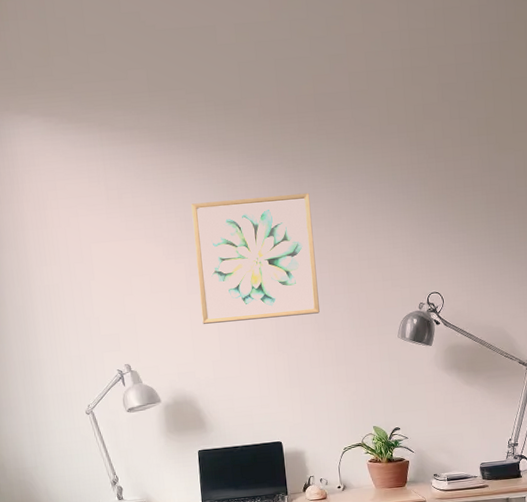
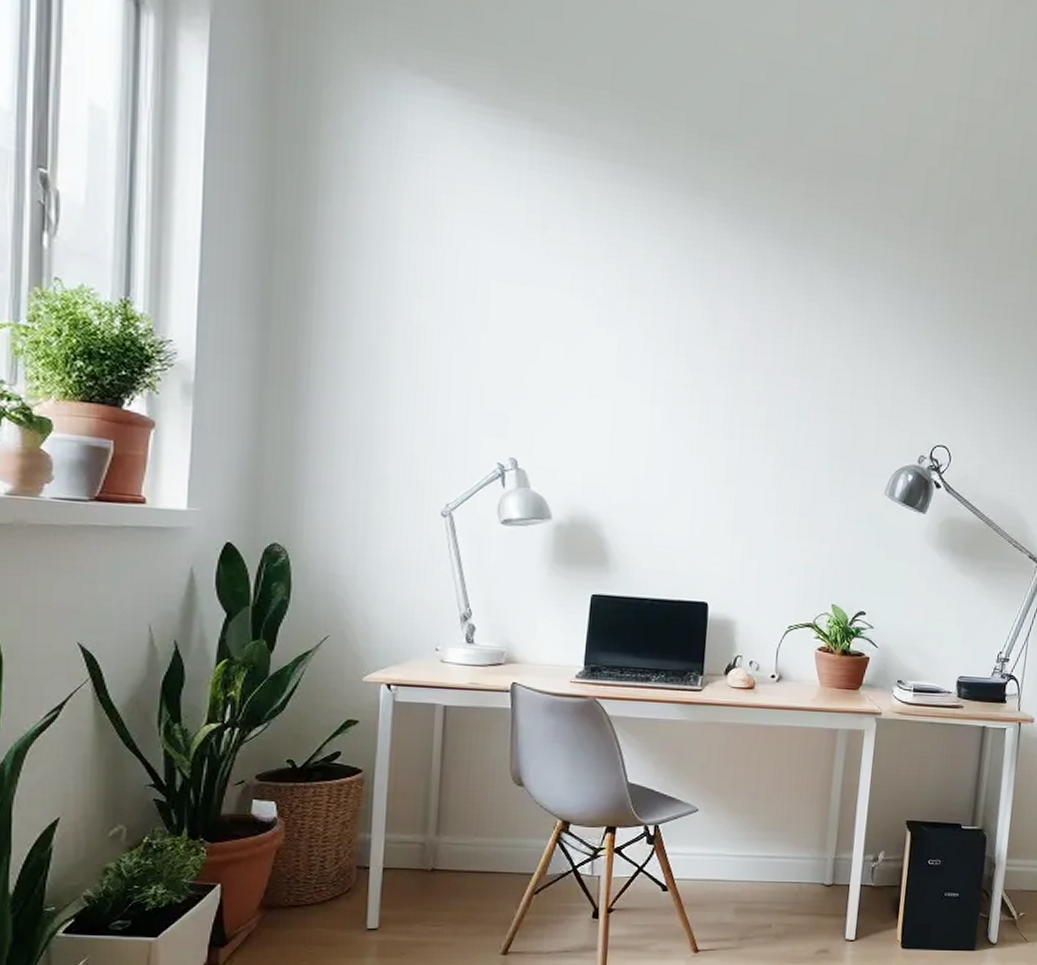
wall art: present [191,192,320,324] -> none [629,258,804,442]

